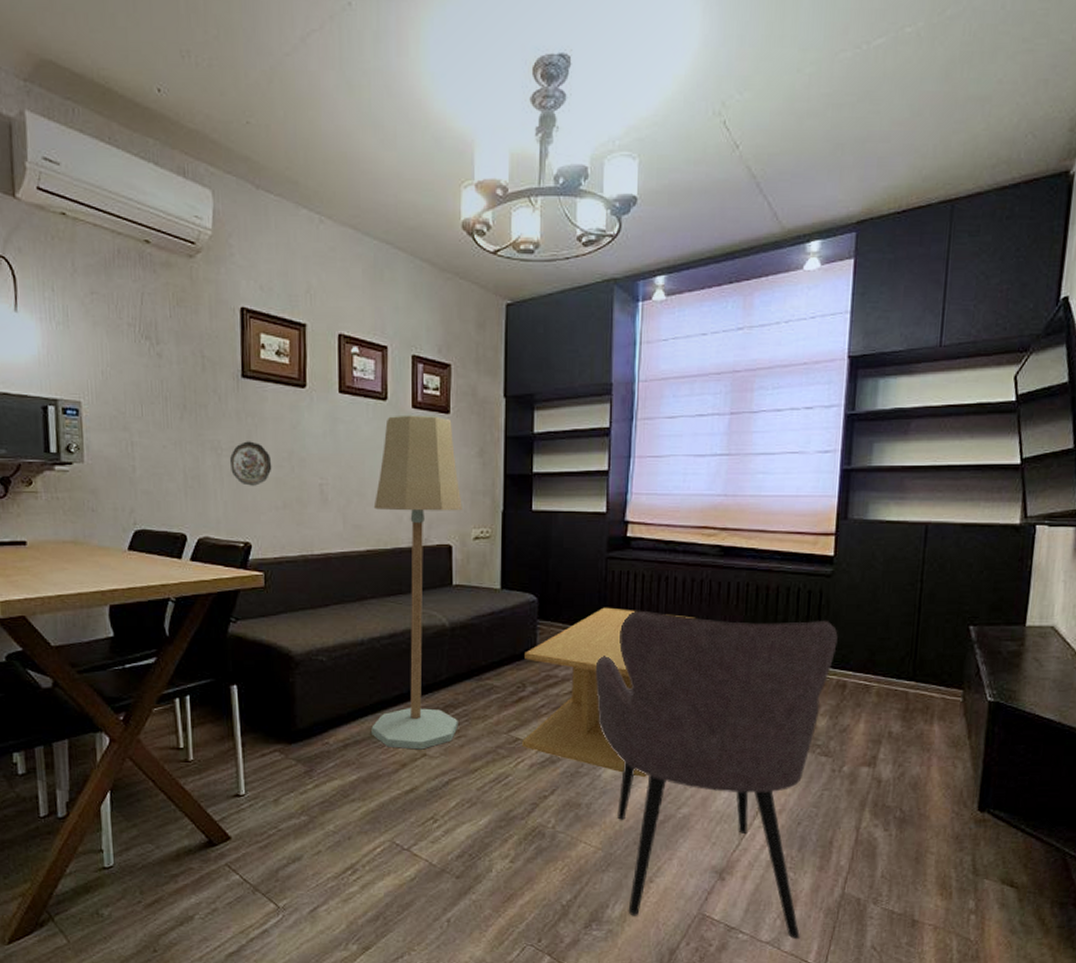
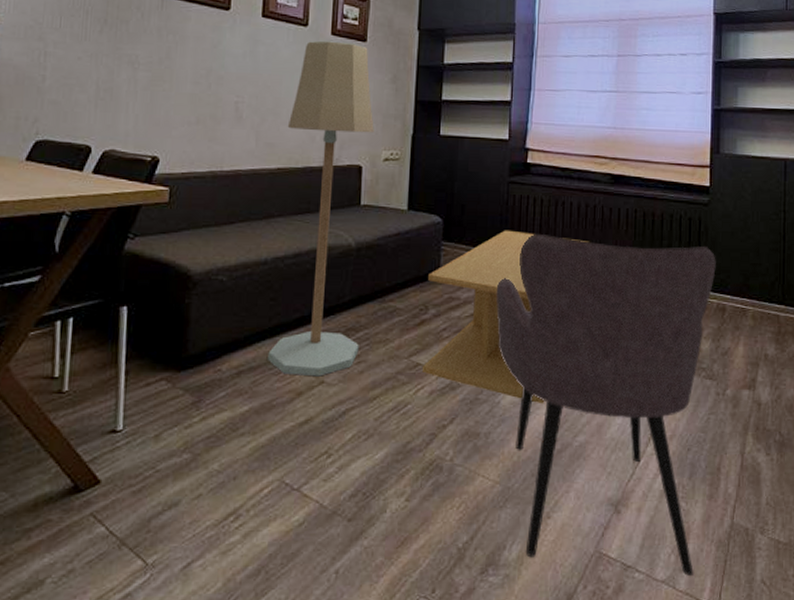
decorative plate: present [230,441,272,486] -> none [146,57,189,101]

